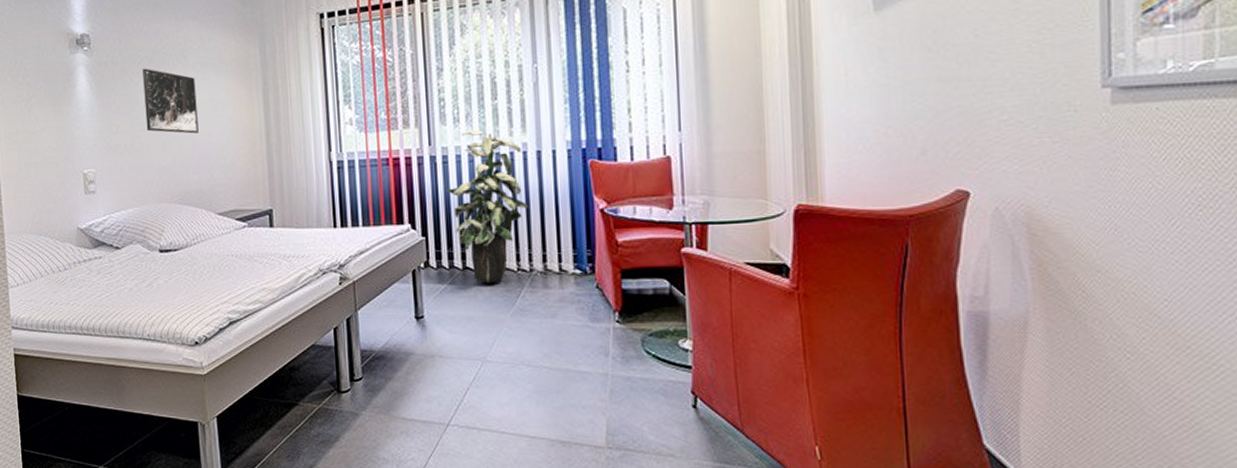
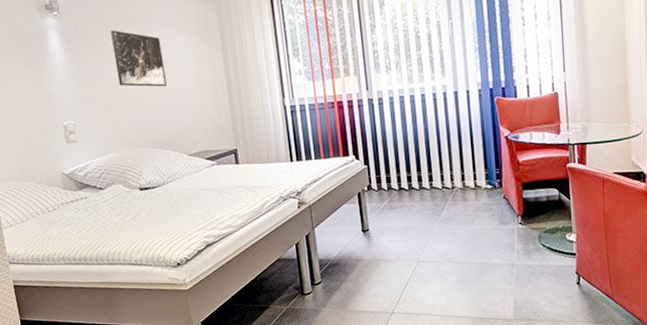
indoor plant: present [446,129,529,283] -> none [382,75,449,200]

